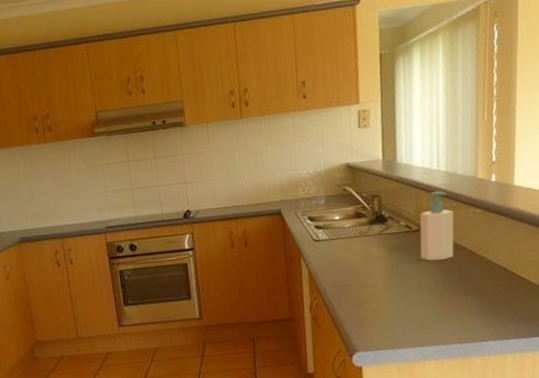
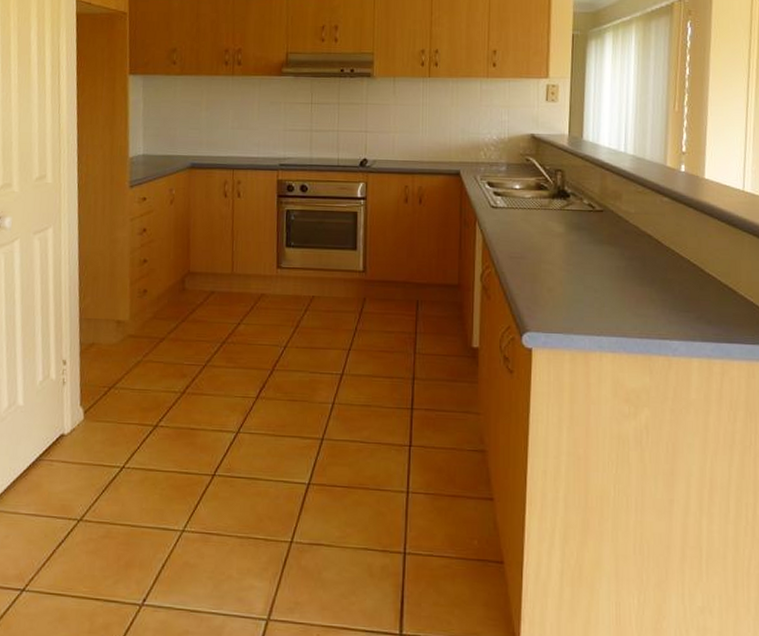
soap bottle: present [420,191,454,261] -> none [602,174,640,245]

